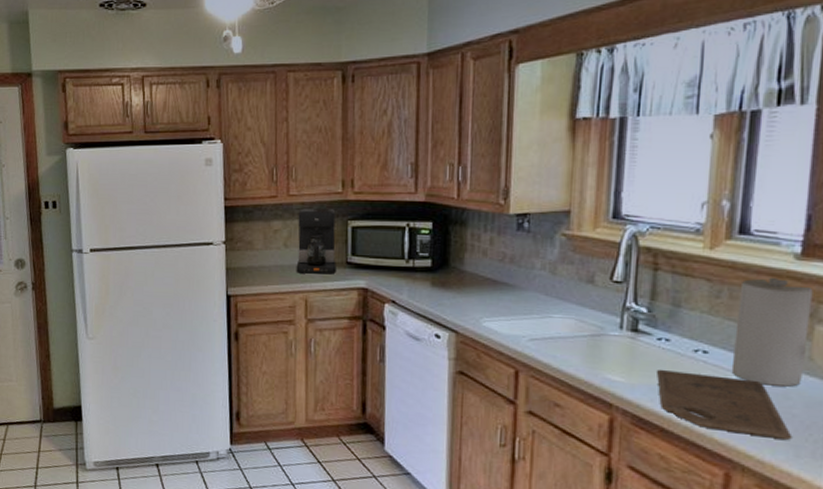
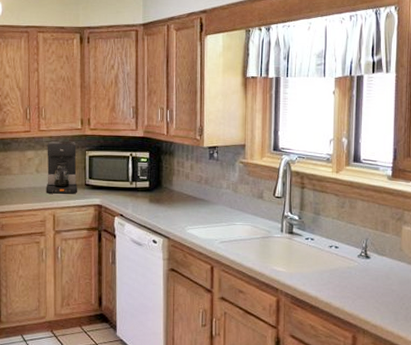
cutting board: present [655,369,793,440] -> none [306,261,393,308]
paper towel holder: present [731,277,813,387] -> none [353,192,400,270]

